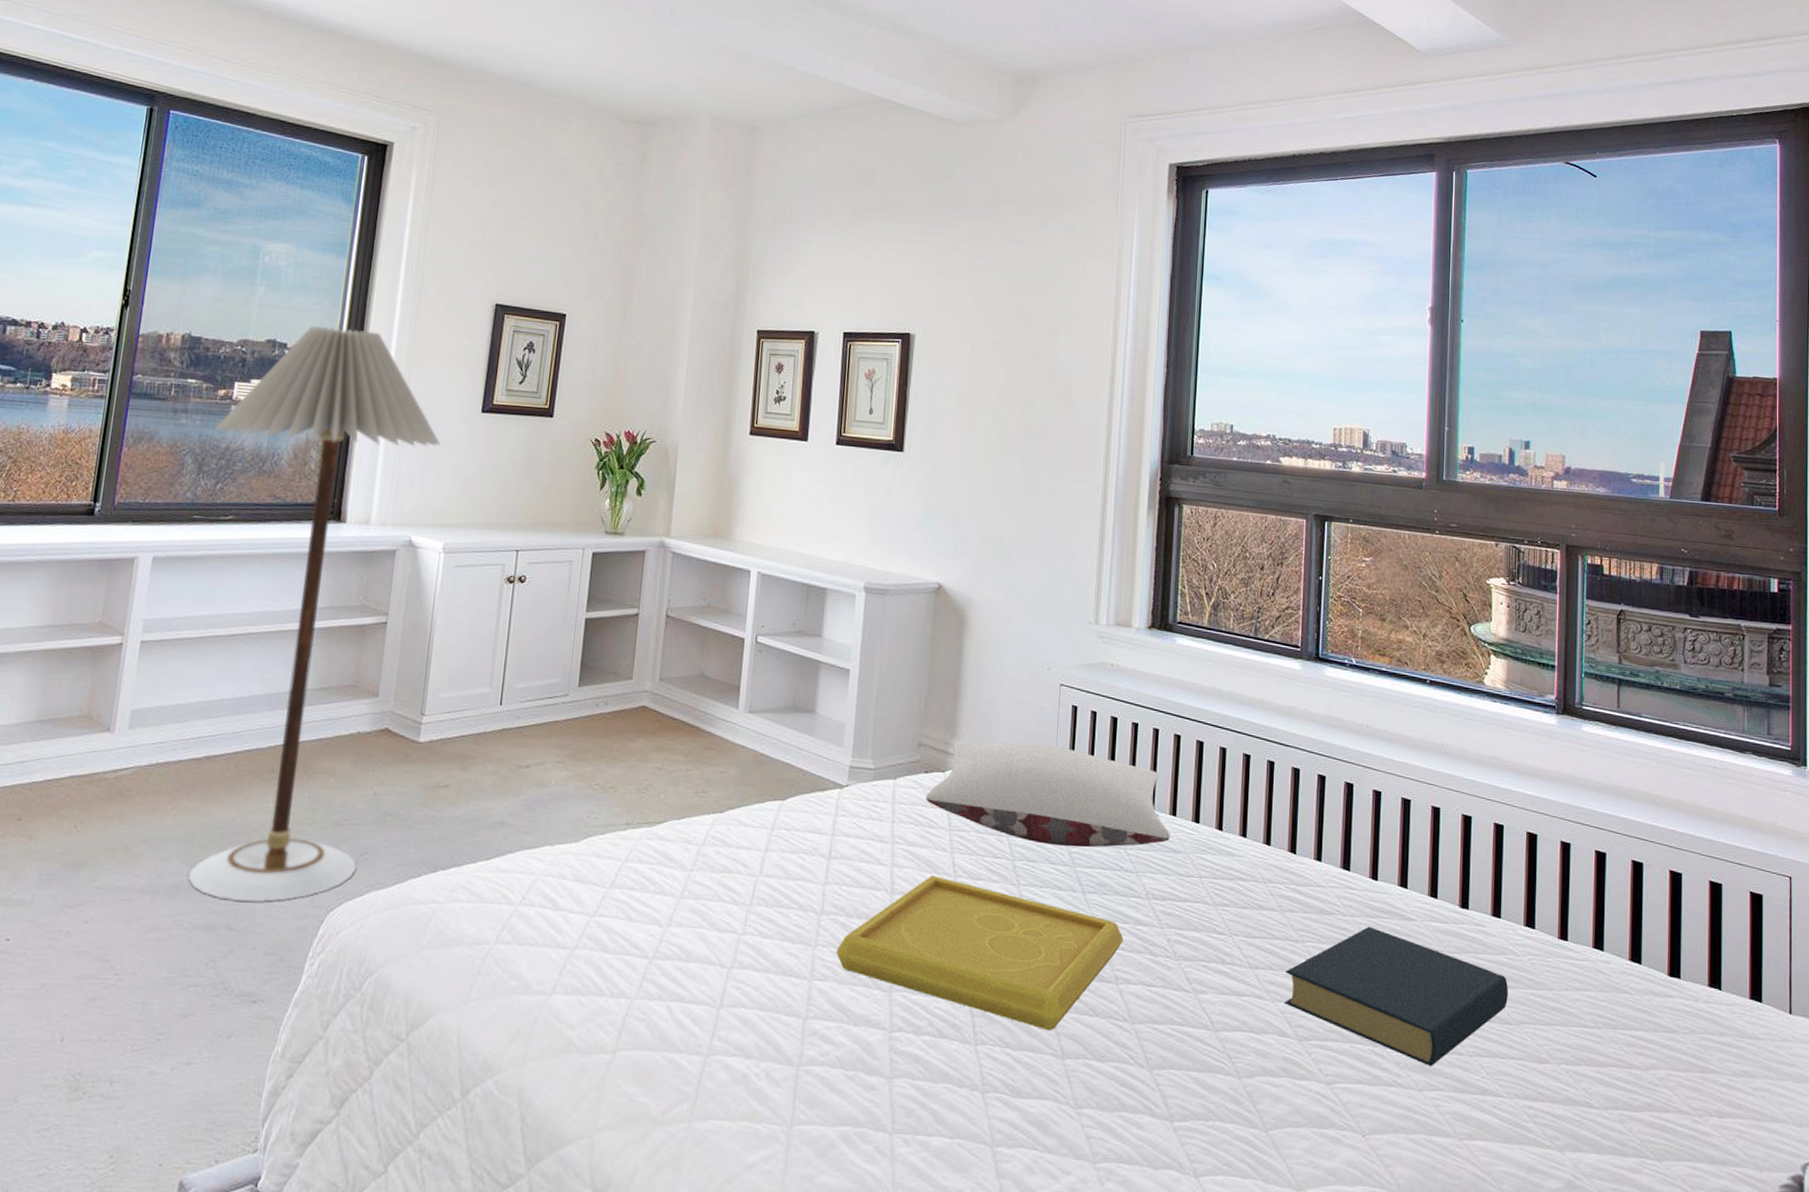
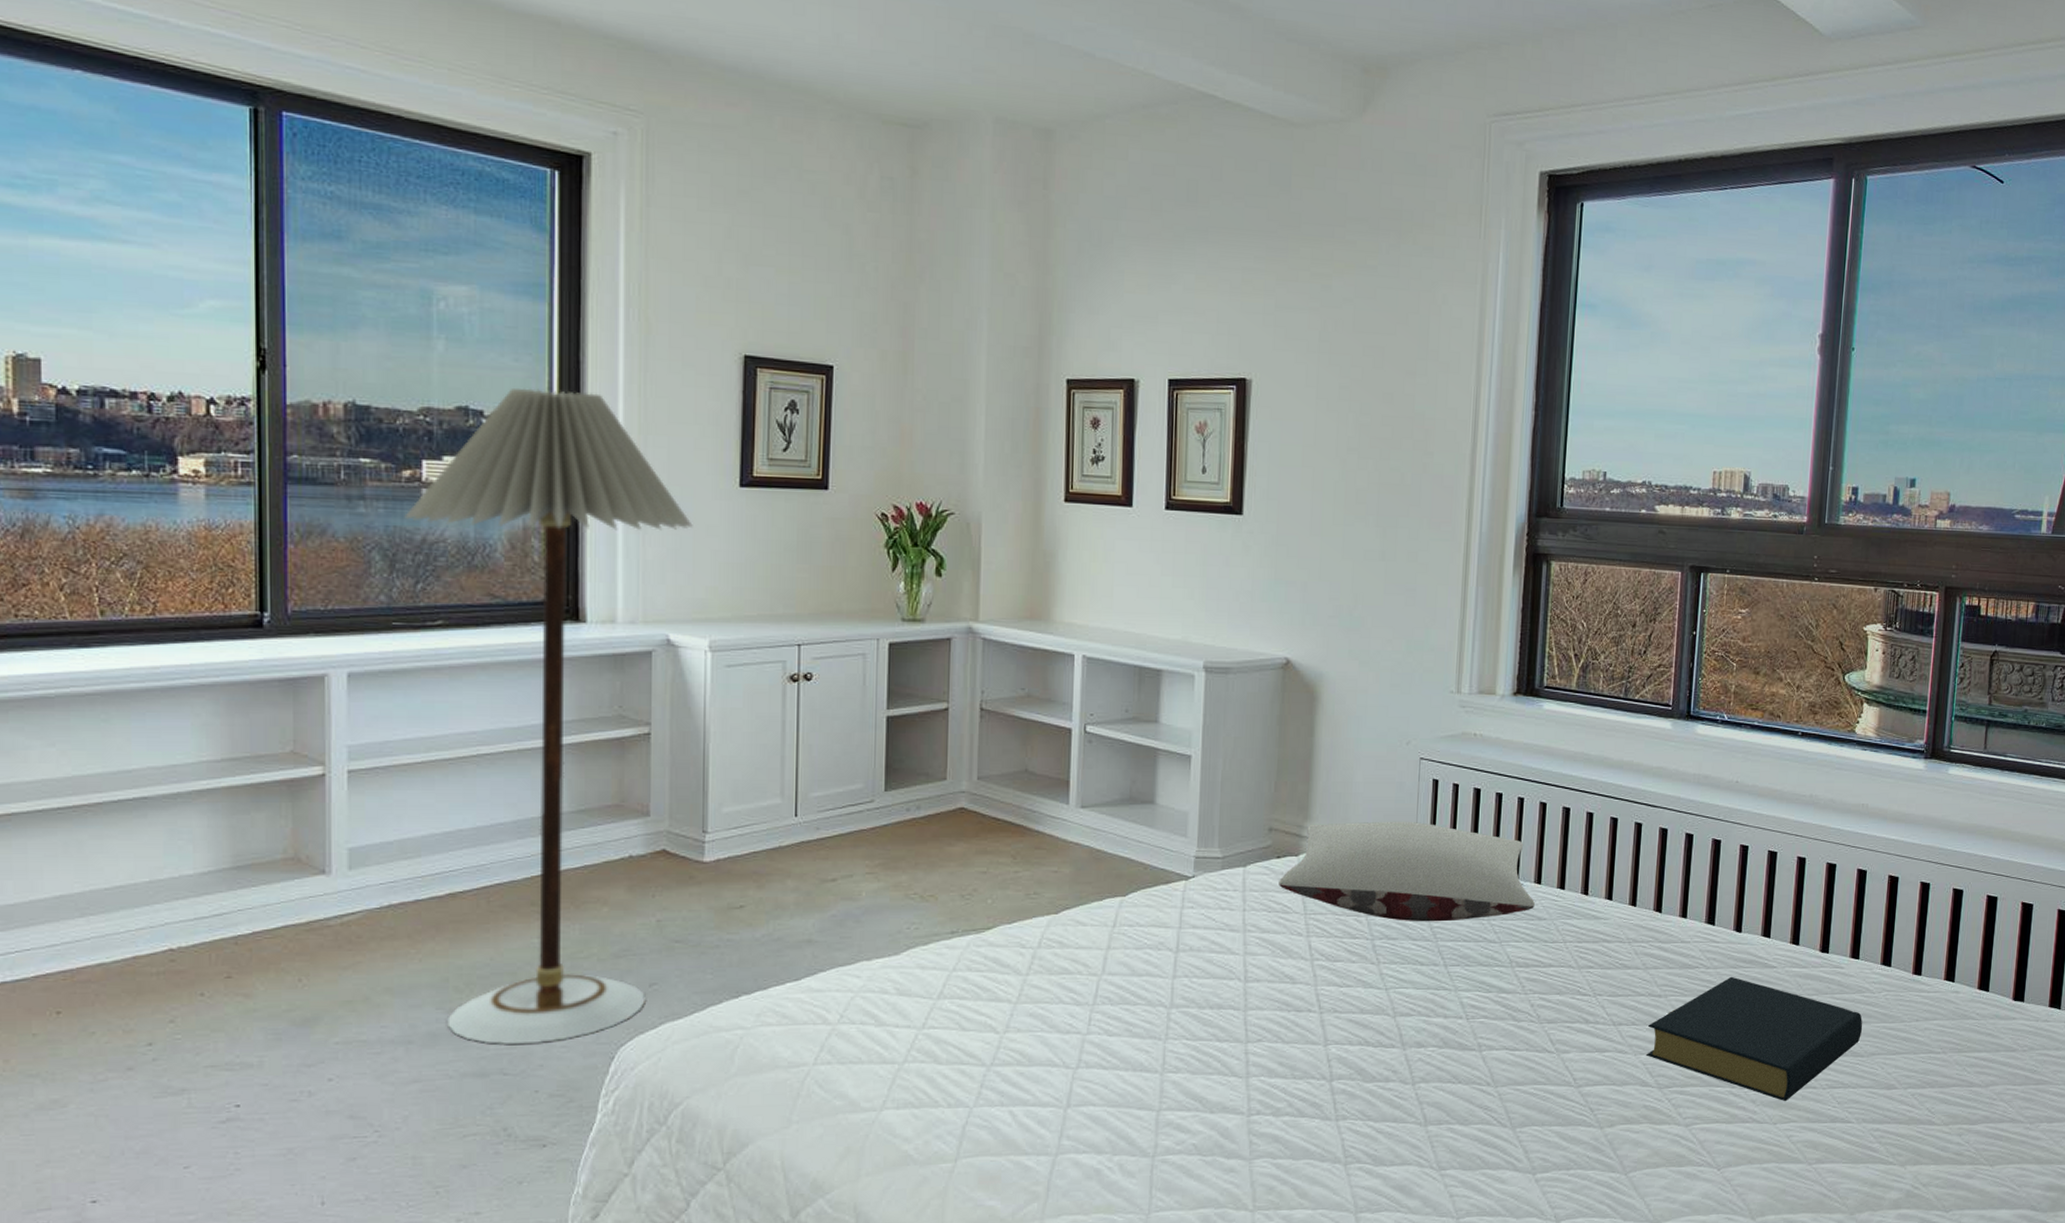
serving tray: present [836,876,1124,1031] -> none [1188,961,1487,1101]

